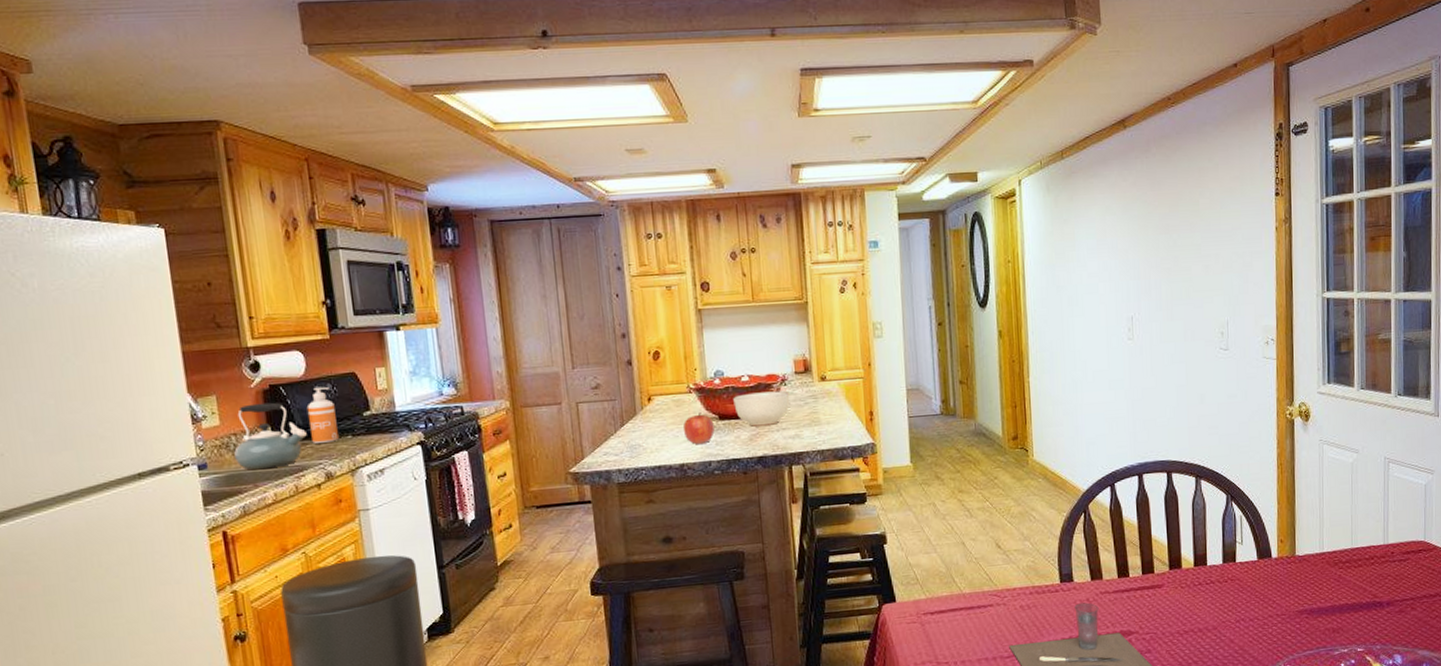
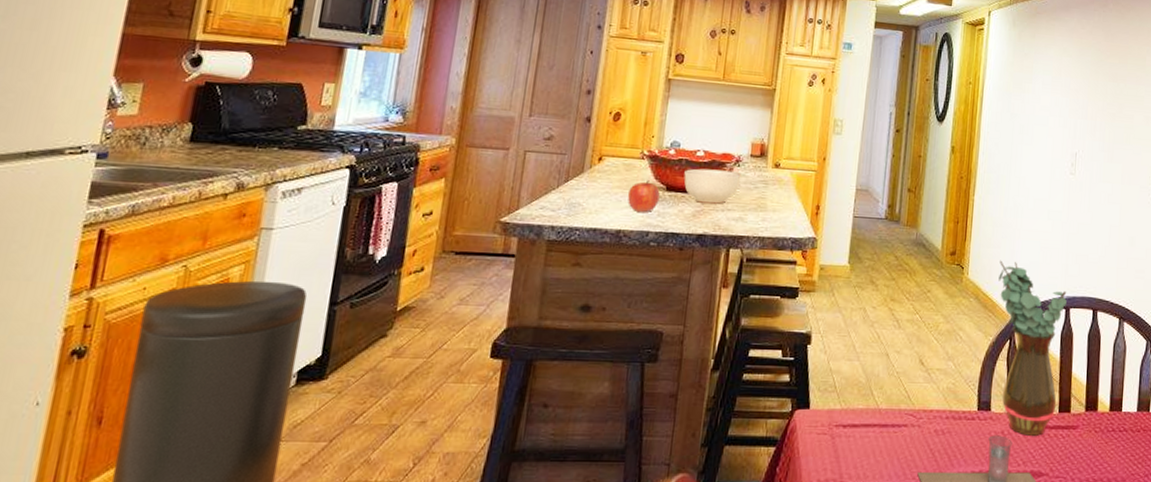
kettle: present [234,402,307,471] -> none [141,98,230,169]
soap dispenser: present [306,386,340,444] -> none [233,92,270,152]
vase: none [1064,437,1139,600] -> present [998,260,1067,436]

